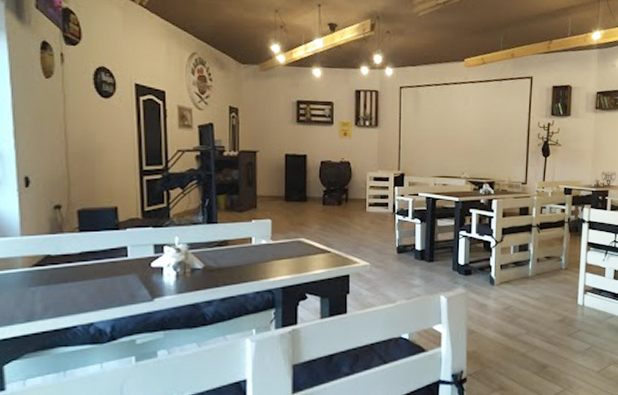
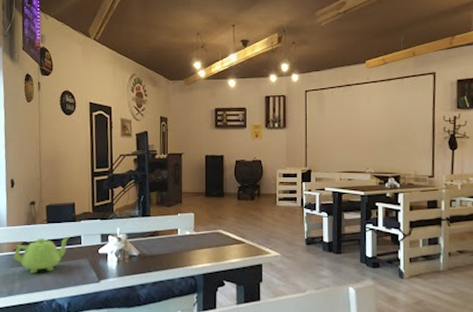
teapot: none [31,247,112,294] -> present [13,236,70,274]

